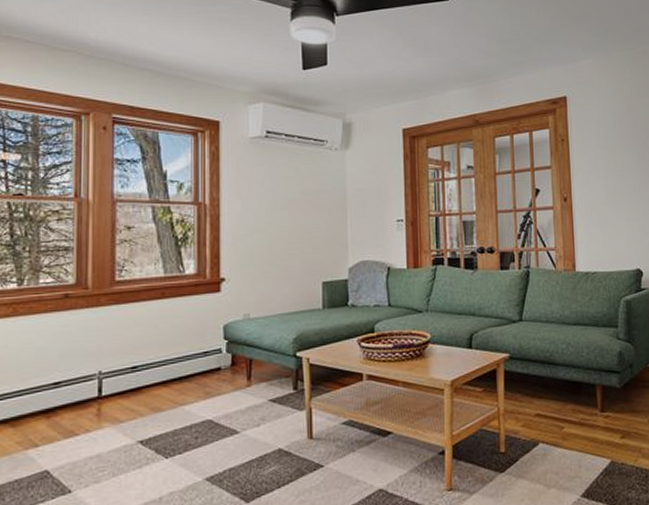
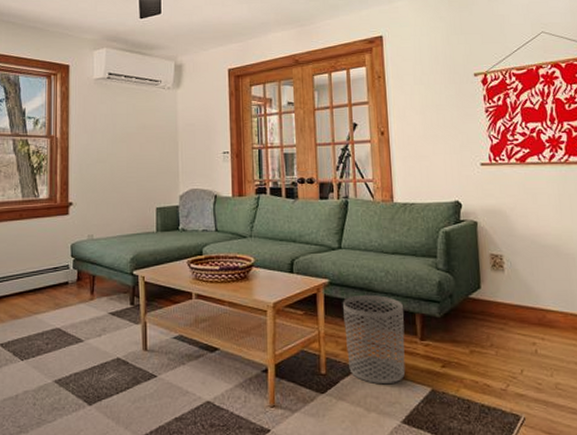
waste bin: none [523,368,586,460] -> present [343,295,406,385]

